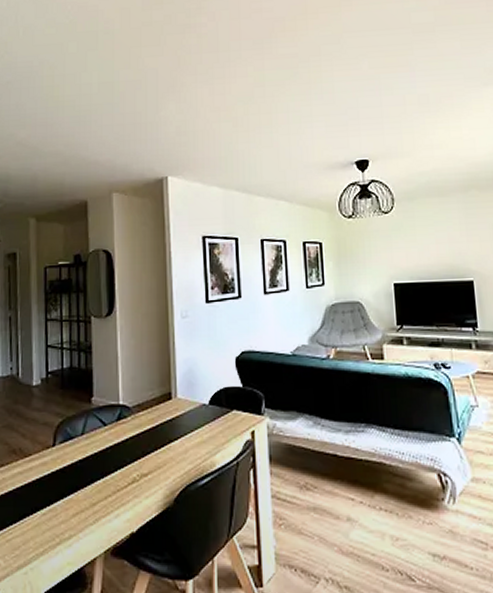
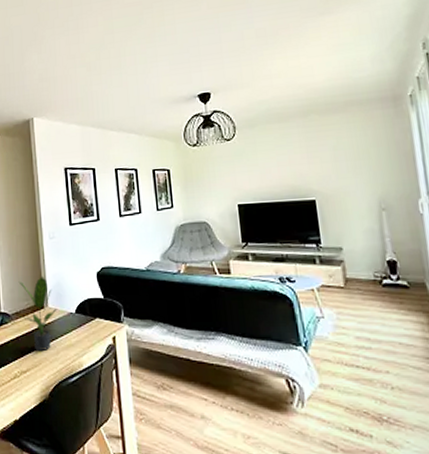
potted plant: none [140,361,187,451] -> present [18,275,57,352]

